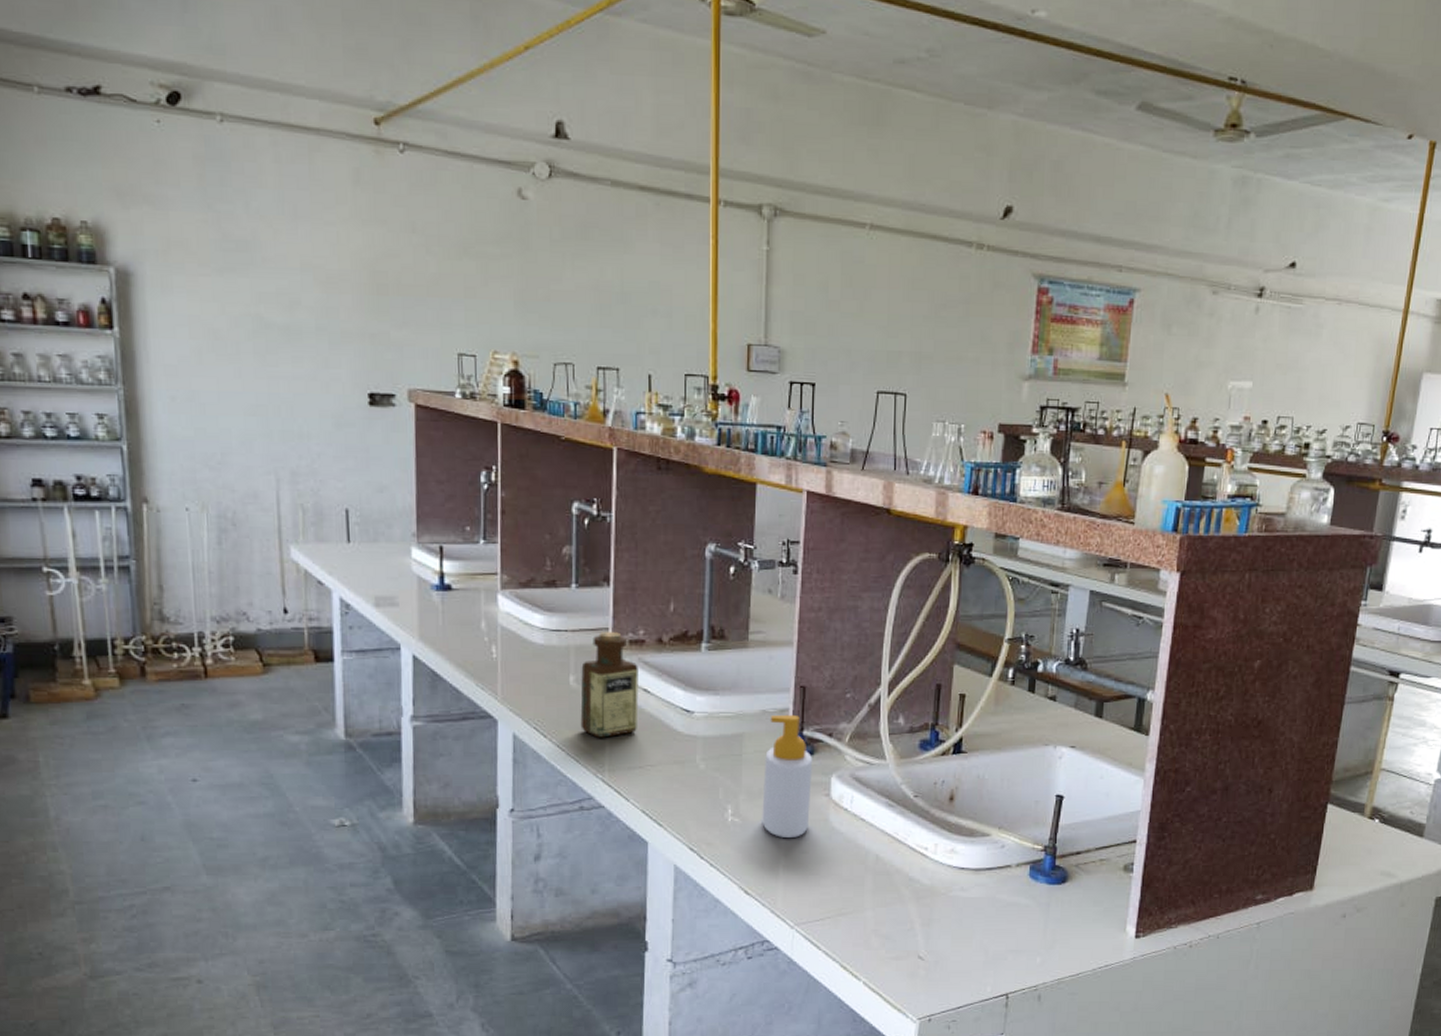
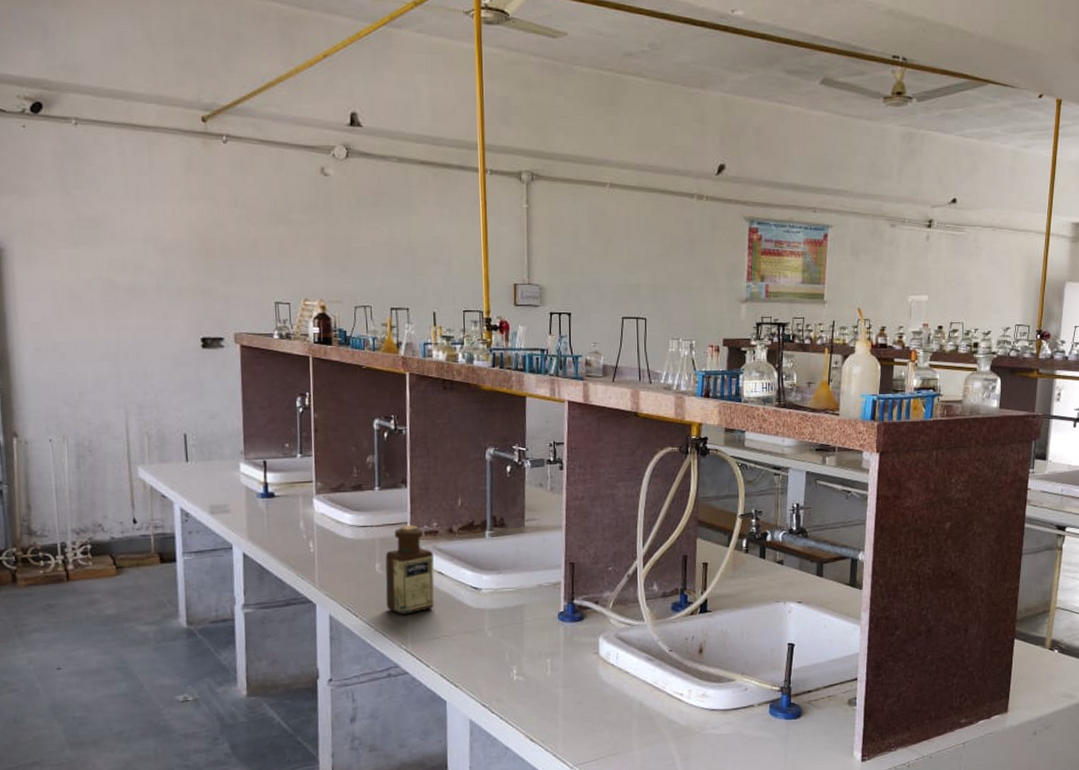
soap bottle: present [762,714,812,839] -> none [542,587,583,692]

